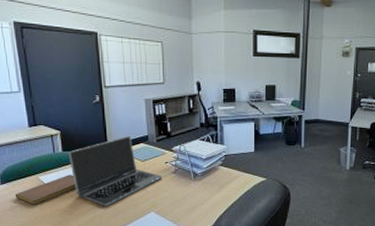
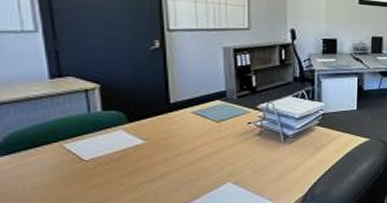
notebook: present [15,175,76,206] -> none [23,140,121,183]
laptop: present [68,136,162,207] -> none [111,91,244,179]

